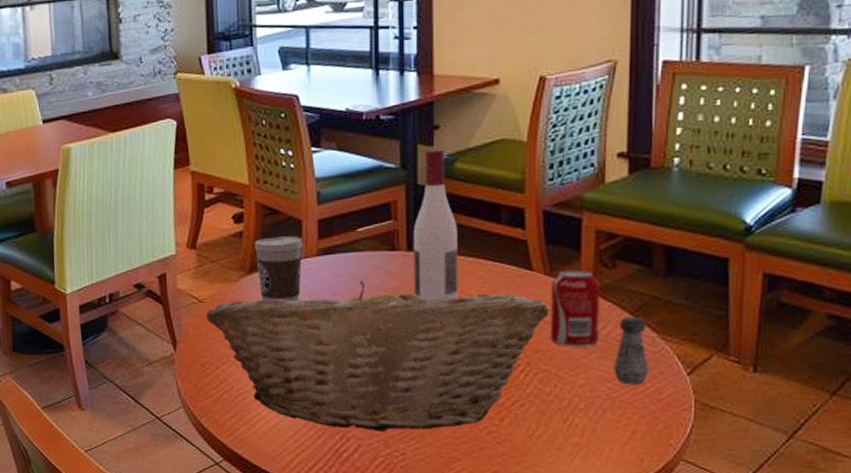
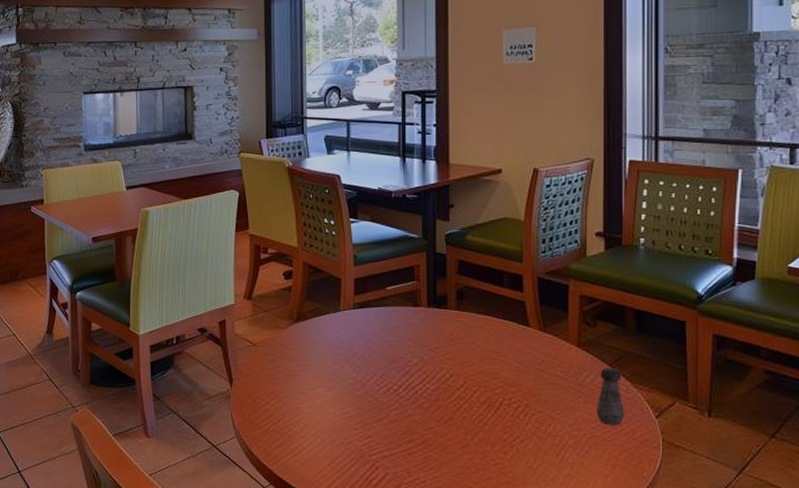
fruit basket: present [206,279,550,432] -> none [259,330,544,462]
coffee cup: present [254,236,303,302] -> none [300,292,341,348]
wine bottle: present [413,149,458,299] -> none [432,224,469,349]
beverage can: present [551,269,600,347] -> none [545,327,584,393]

